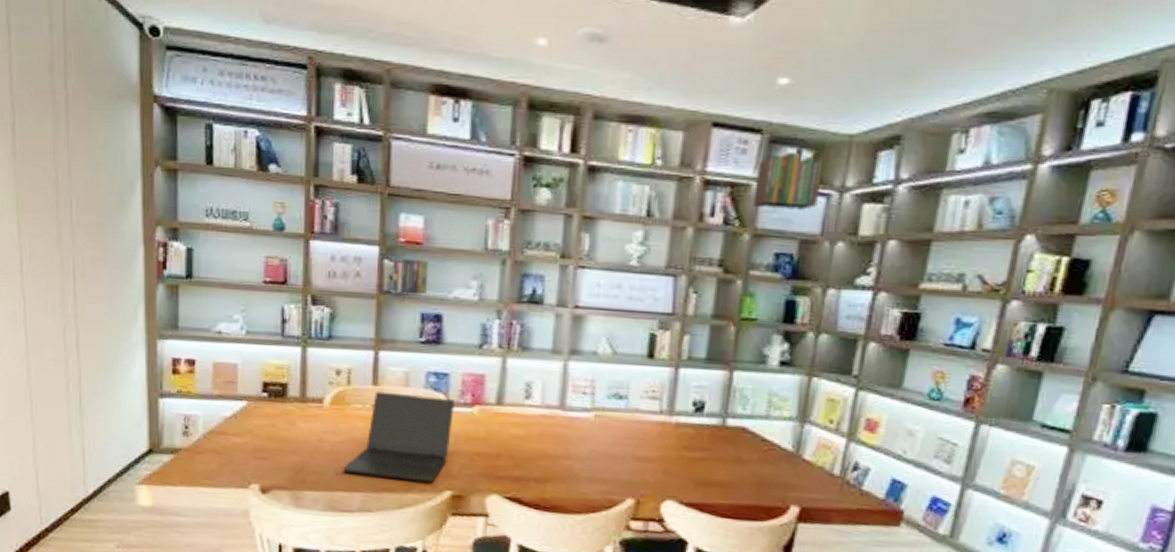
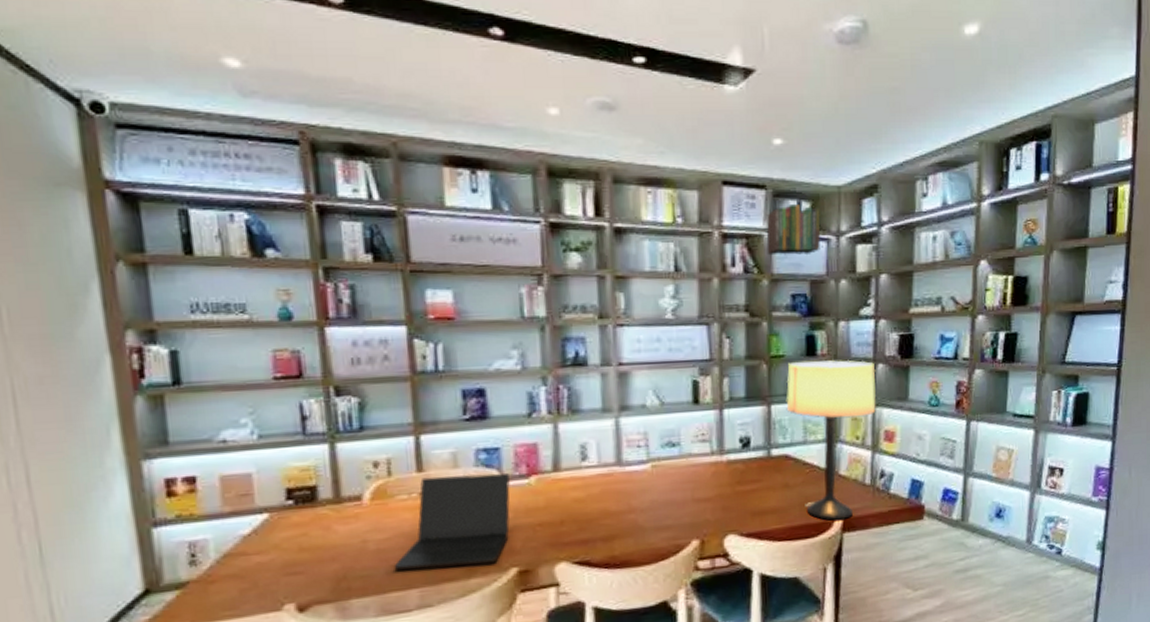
books: present [392,258,429,295] -> none [424,335,465,373]
table lamp: none [750,327,866,509] -> present [786,359,876,521]

